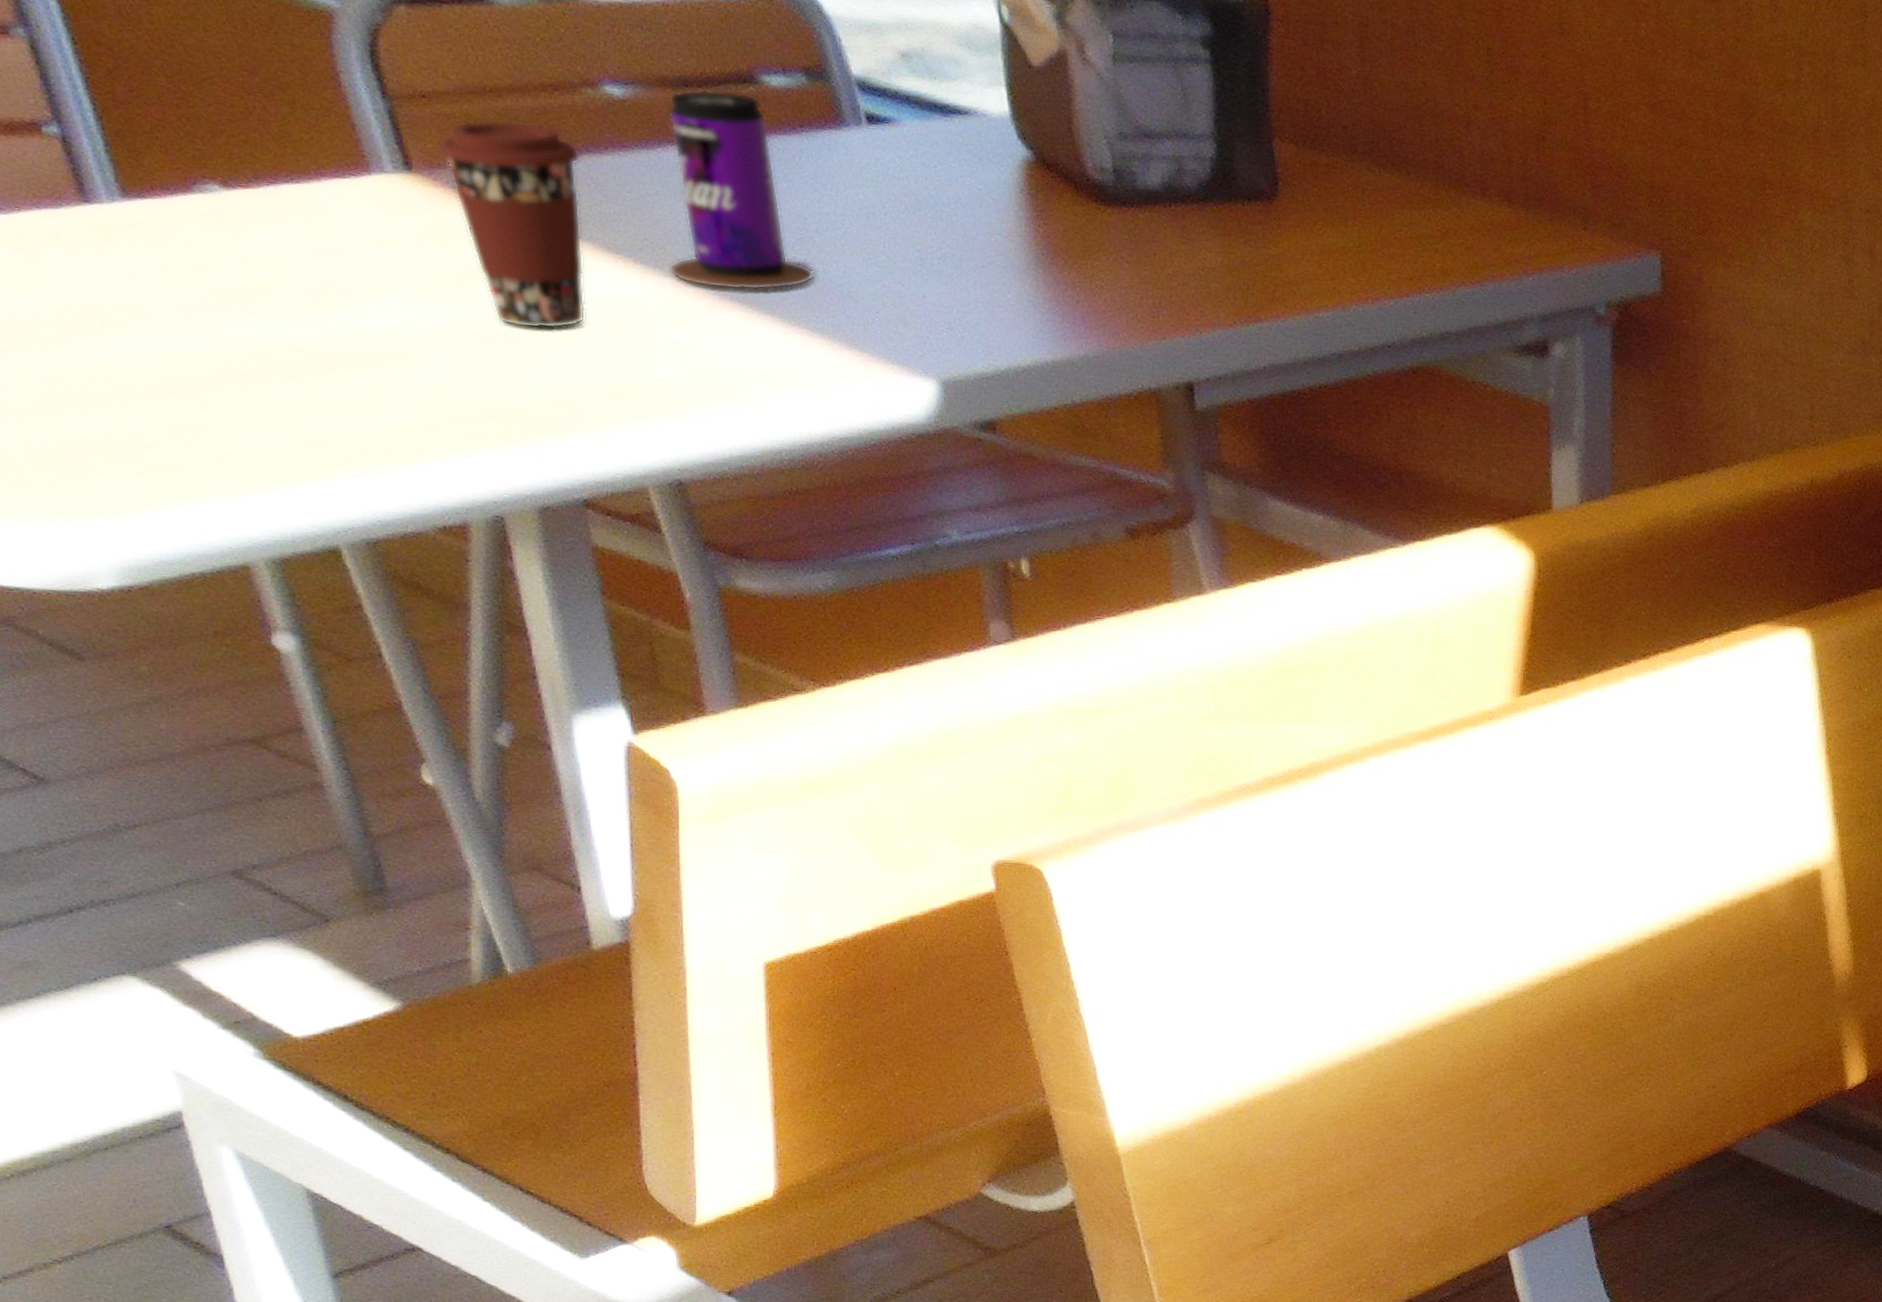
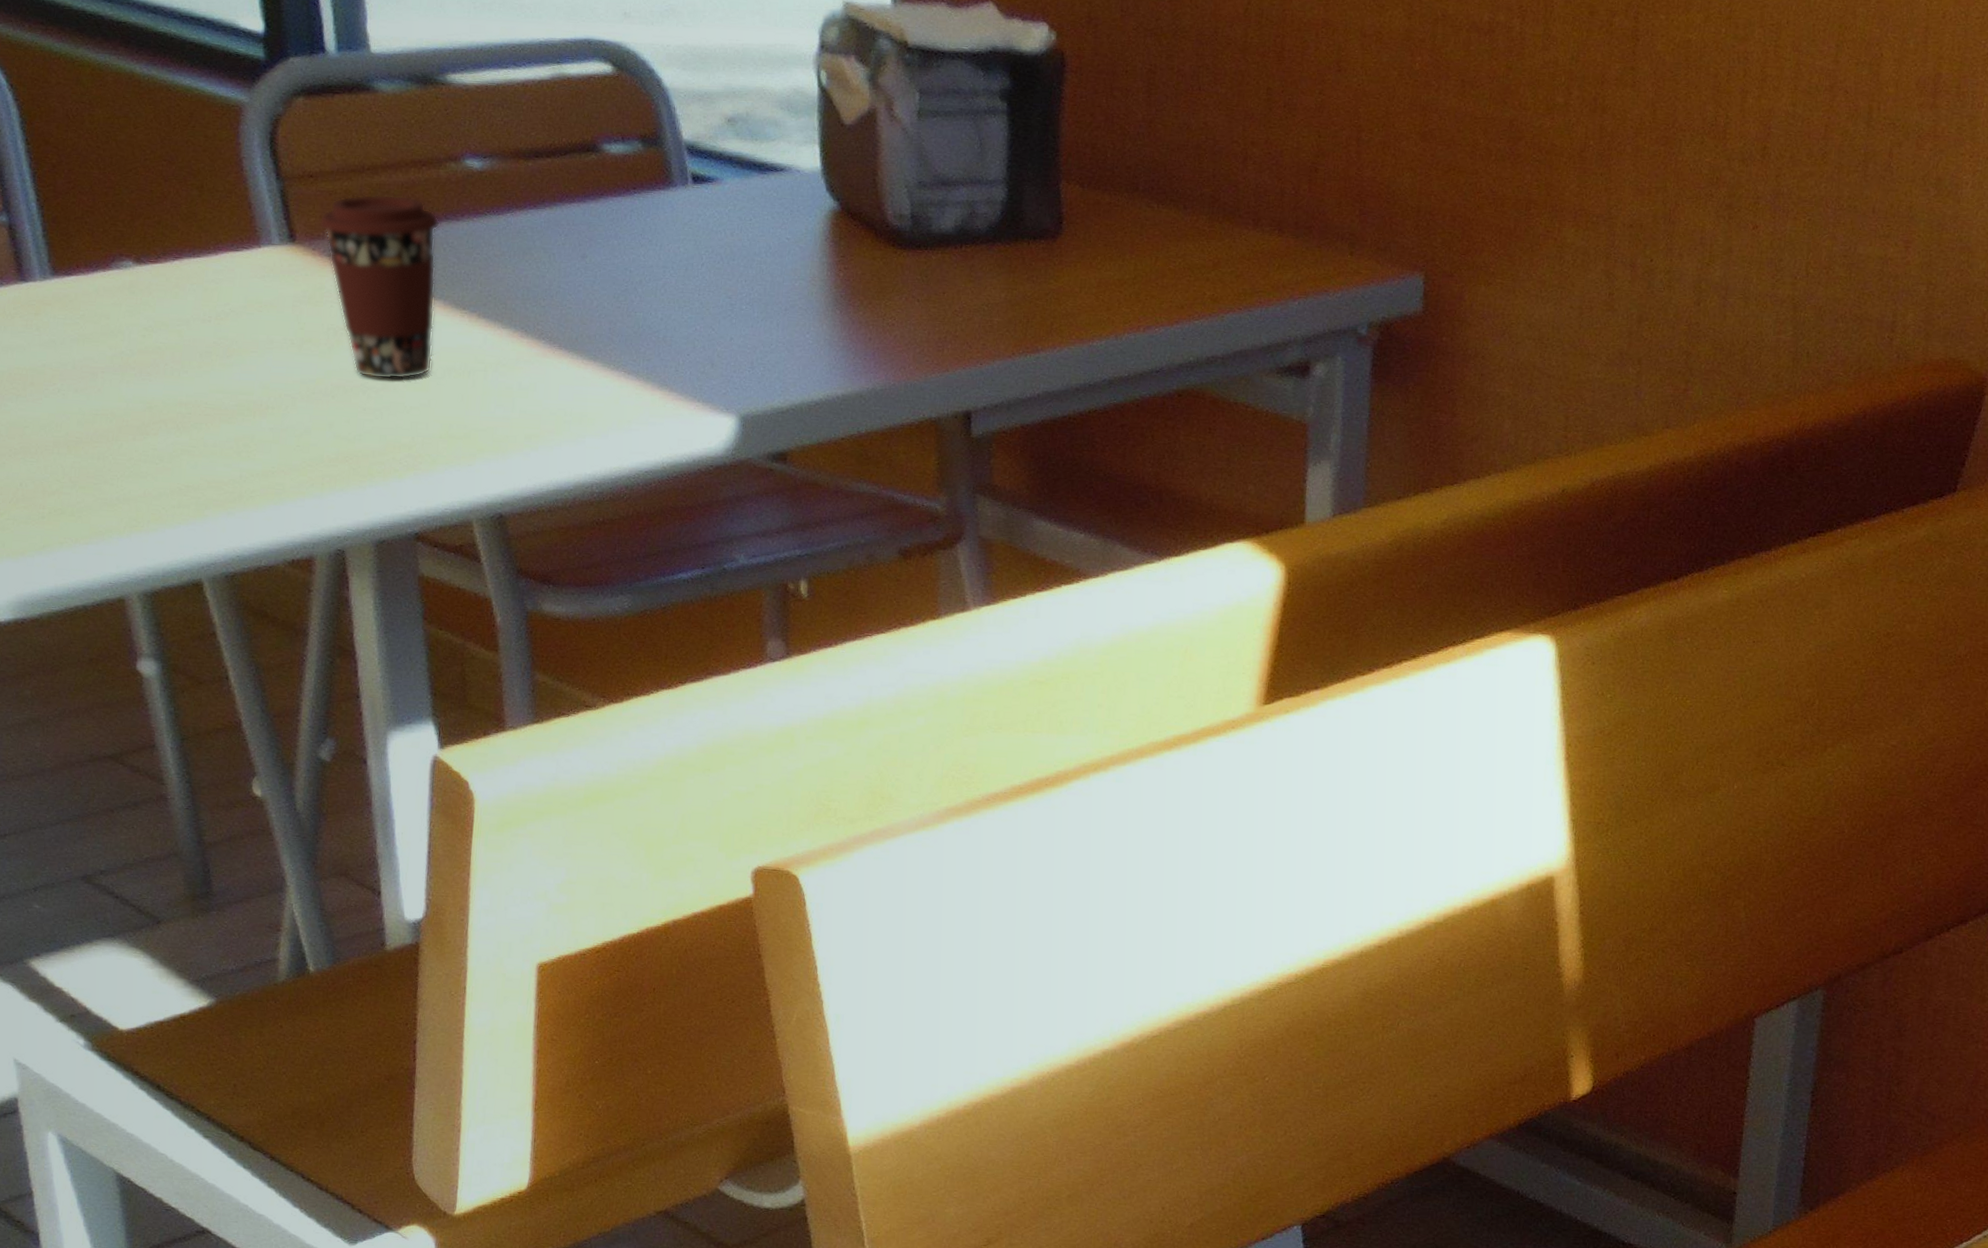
beverage can: present [669,89,816,291] -> none [508,159,636,339]

